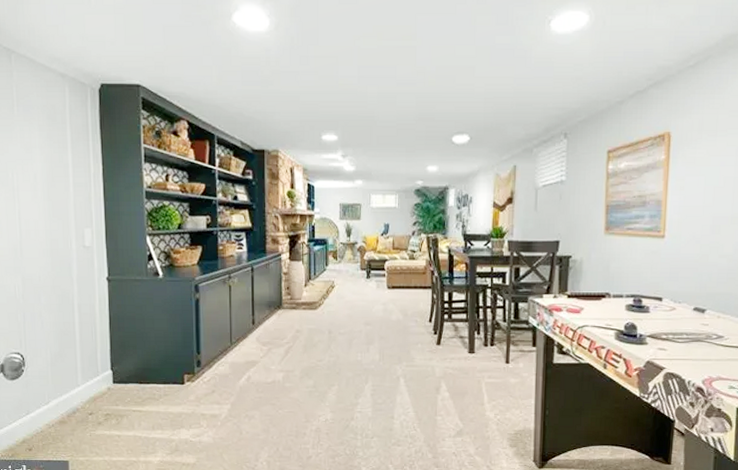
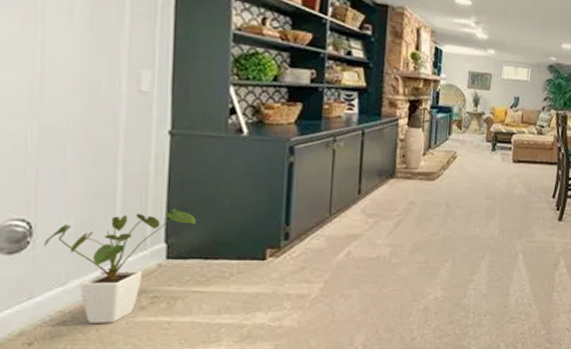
house plant: none [33,341,131,435] -> present [44,208,196,323]

